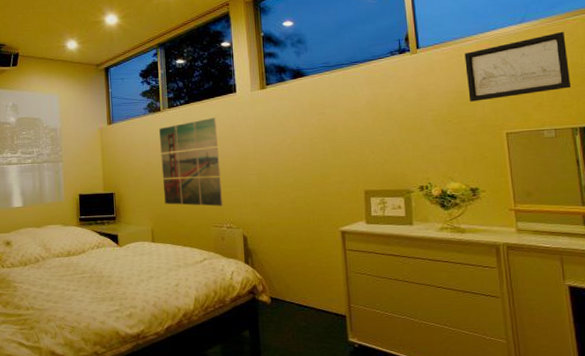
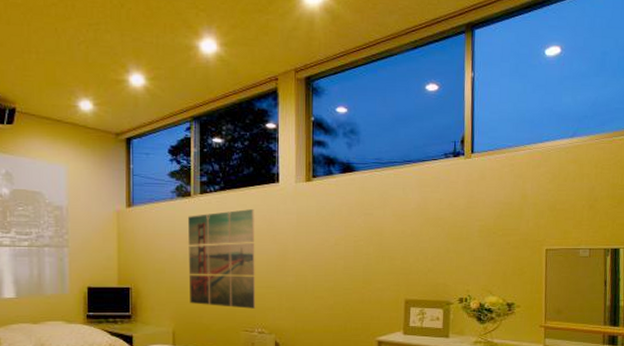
wall art: present [464,31,572,102] -> none [515,150,610,215]

